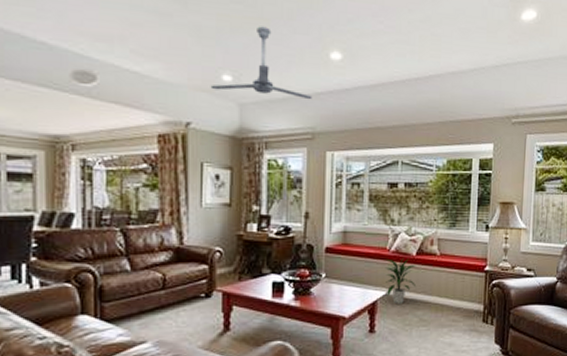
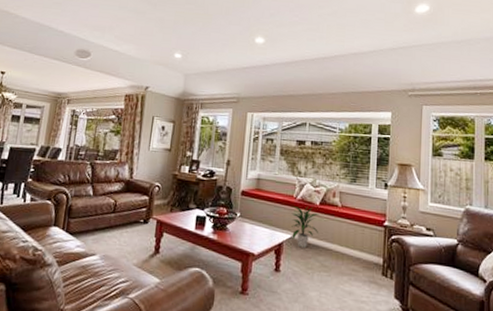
ceiling fan: present [210,26,313,100] -> none [165,19,240,73]

